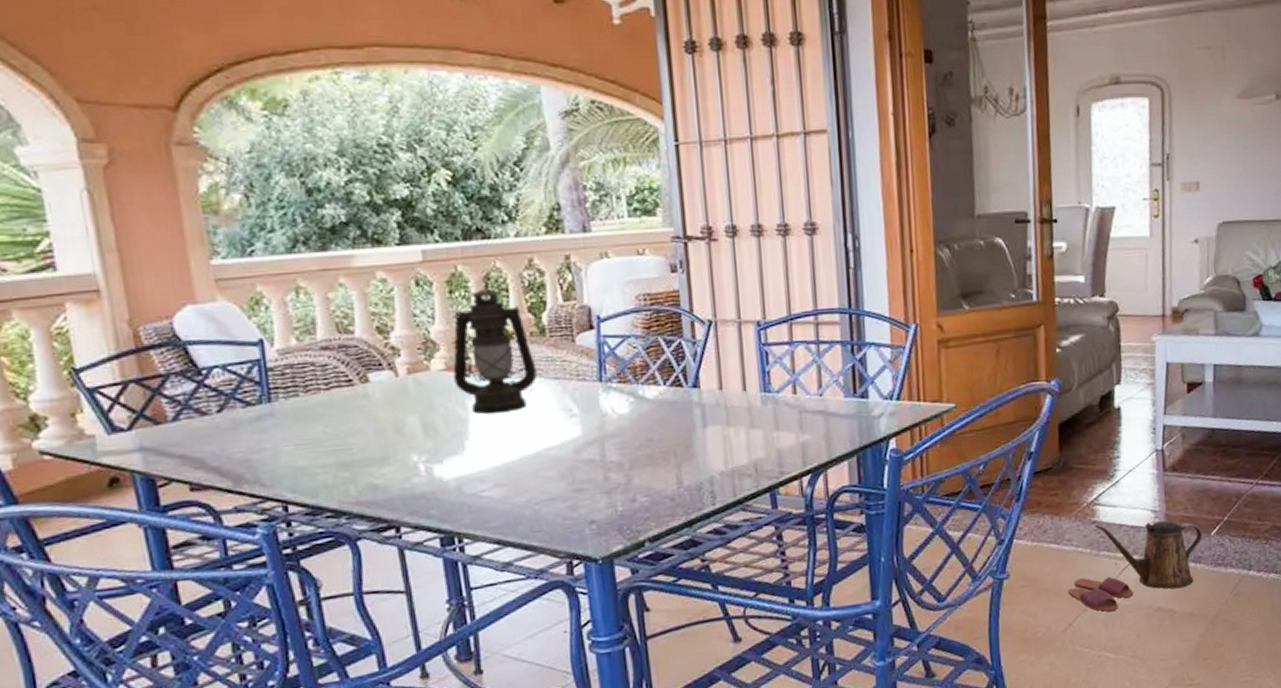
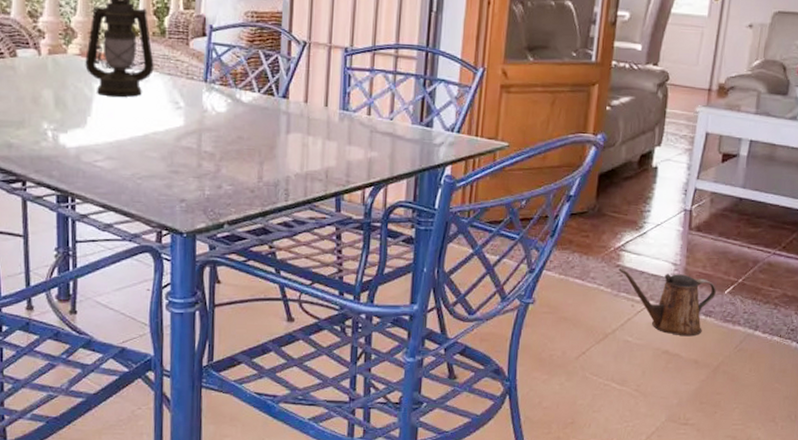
slippers: present [1068,576,1133,612] -> none [585,314,645,346]

